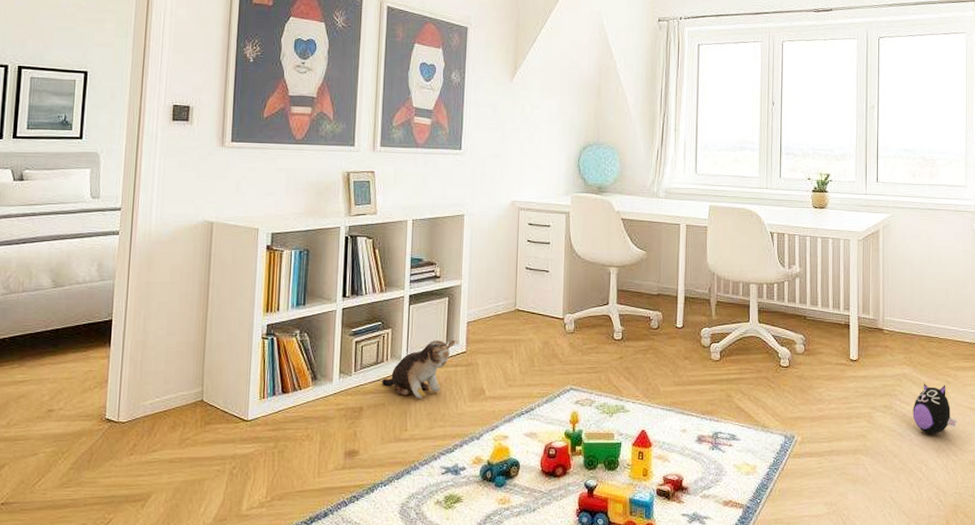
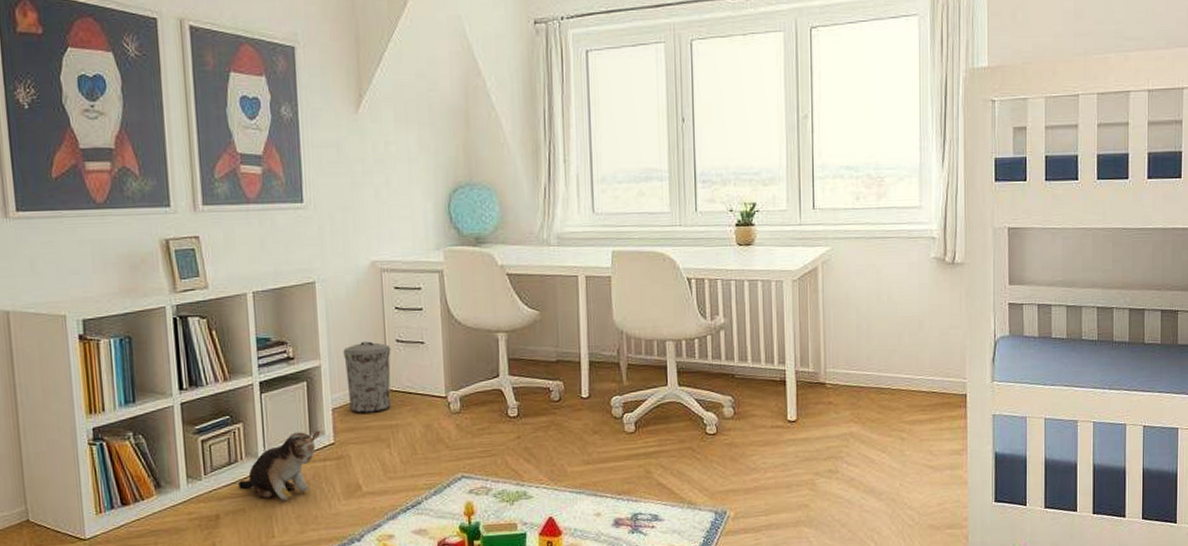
trash can: none [481,267,521,328] -> present [343,341,391,413]
plush toy: present [912,383,957,434] -> none [862,441,913,498]

